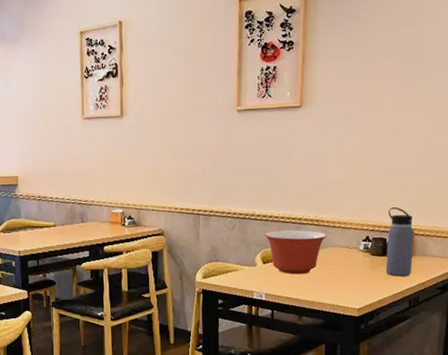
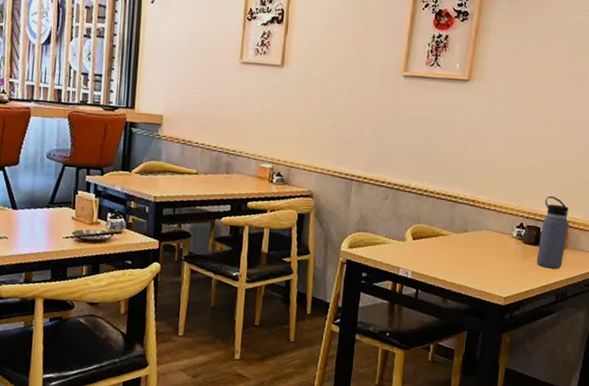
mixing bowl: present [264,230,327,275] -> none [417,206,481,256]

